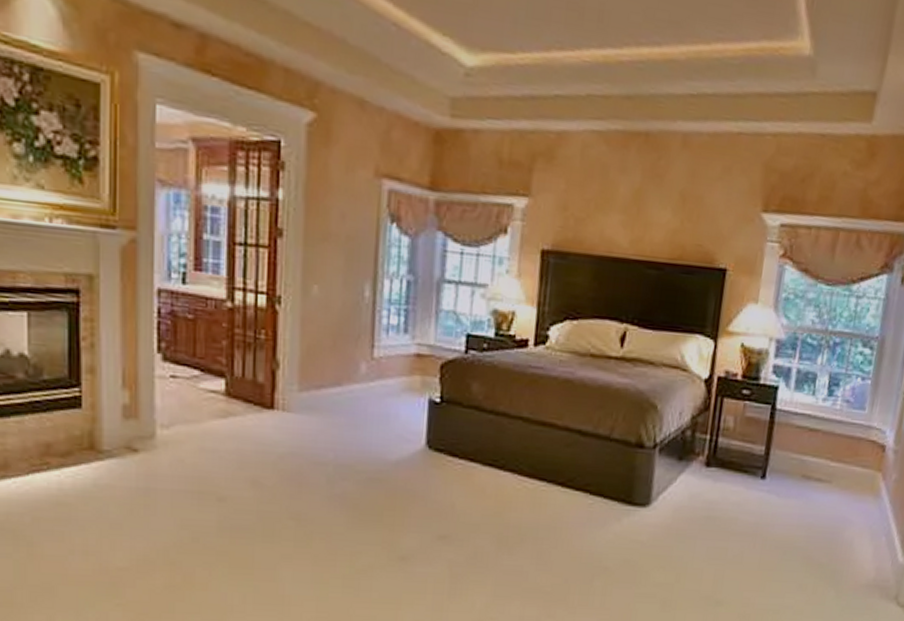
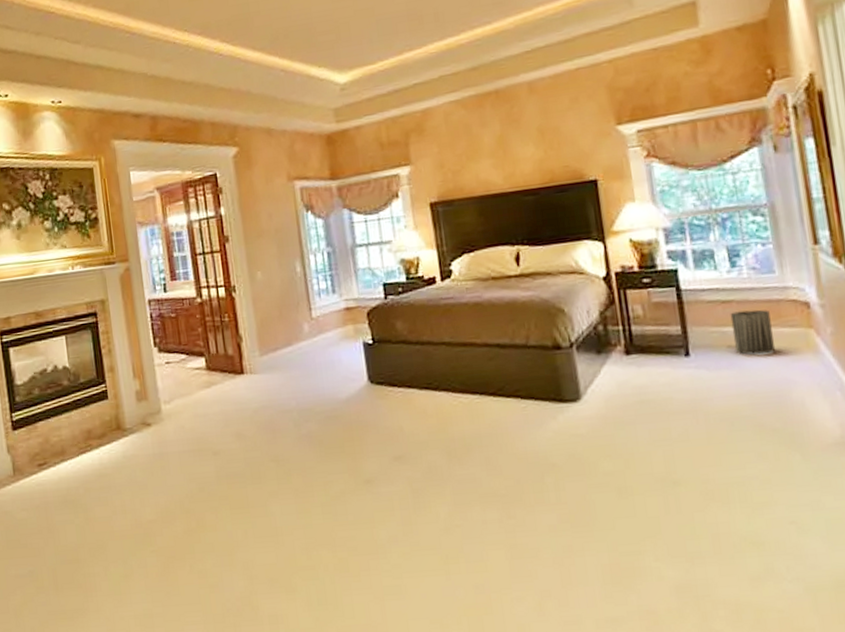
trash can: none [807,442,849,489] -> present [730,309,776,355]

